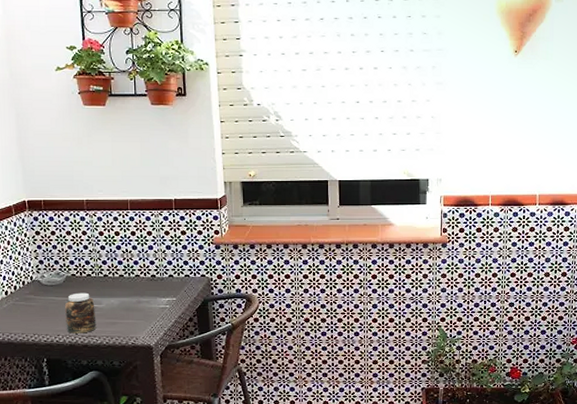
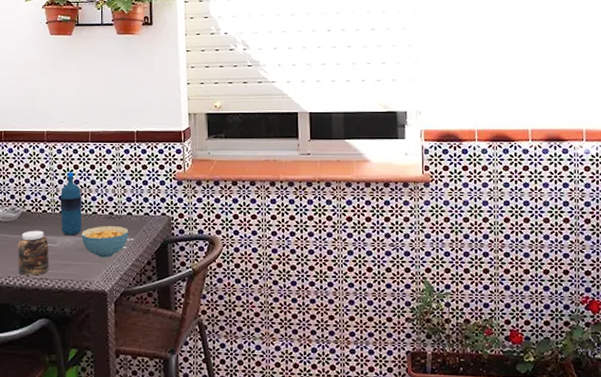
water bottle: none [103,238,126,297] -> present [60,172,83,236]
cereal bowl: none [125,287,171,316] -> present [81,226,129,258]

